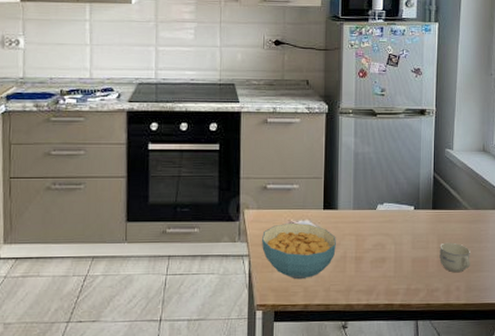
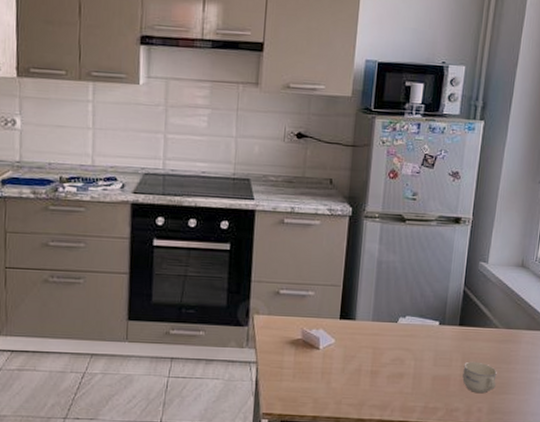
cereal bowl: present [262,222,336,280] -> none [271,331,352,391]

